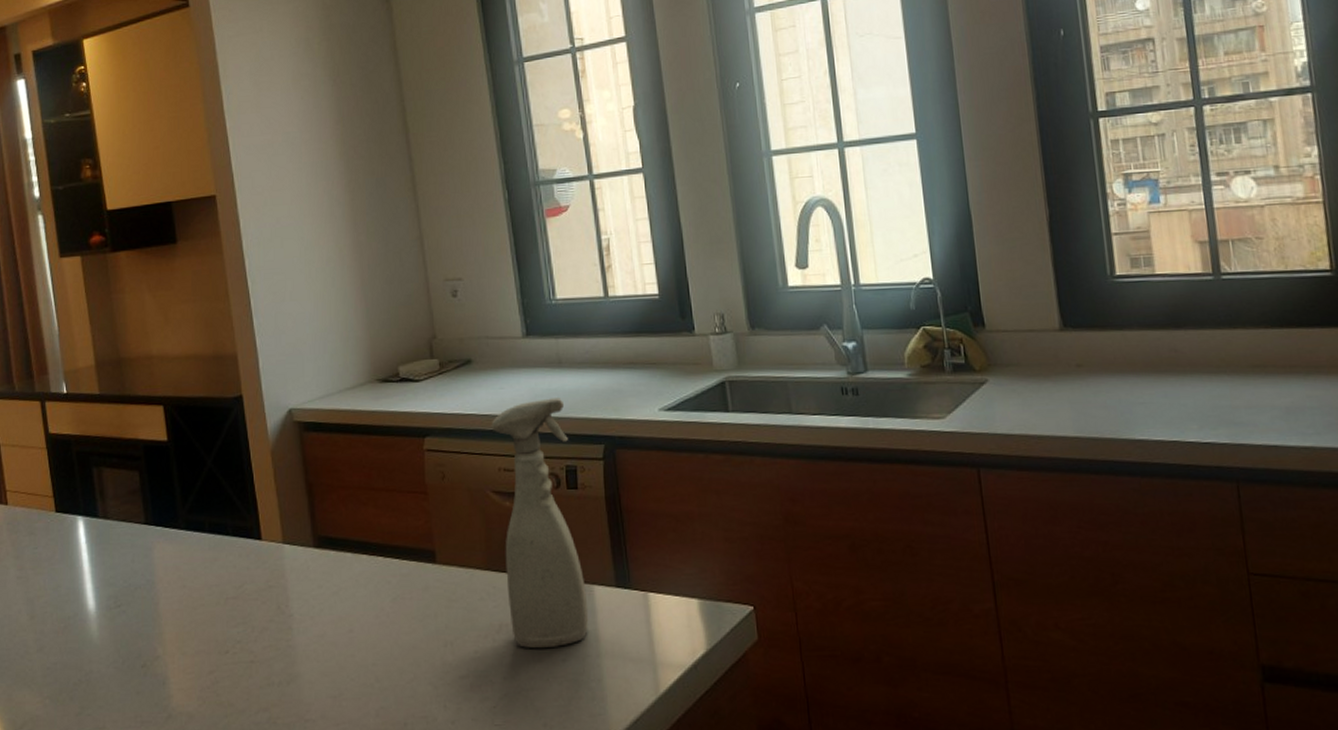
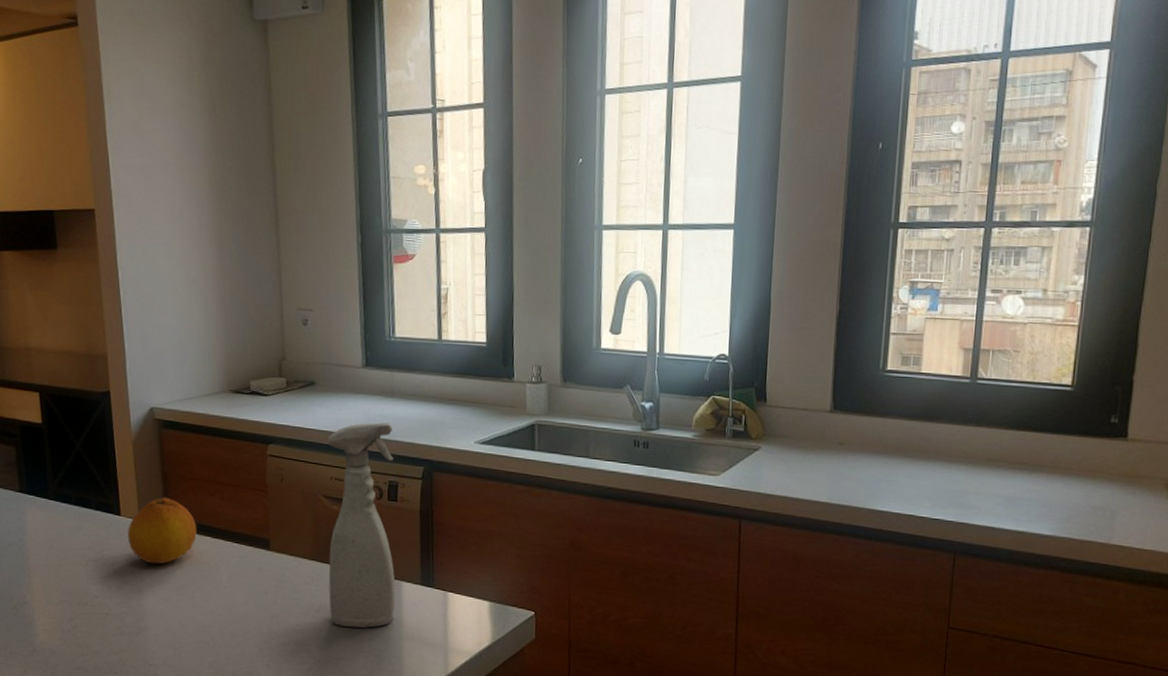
fruit: none [271,512,351,595] -> present [127,497,197,564]

